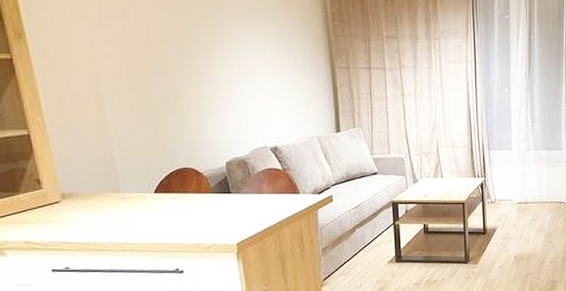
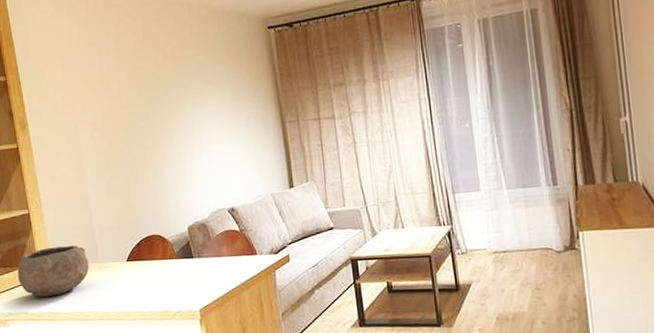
bowl: none [14,173,108,225] -> present [17,245,89,297]

